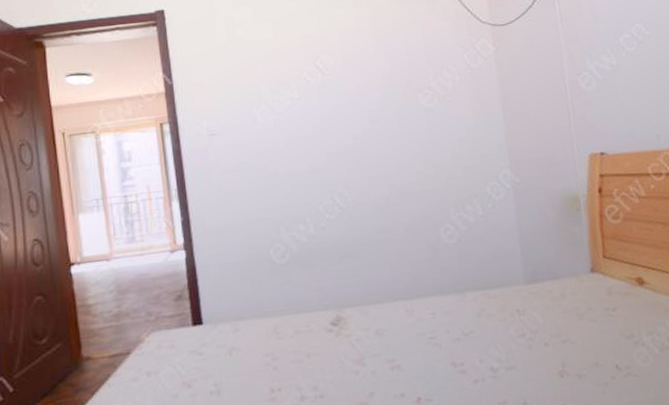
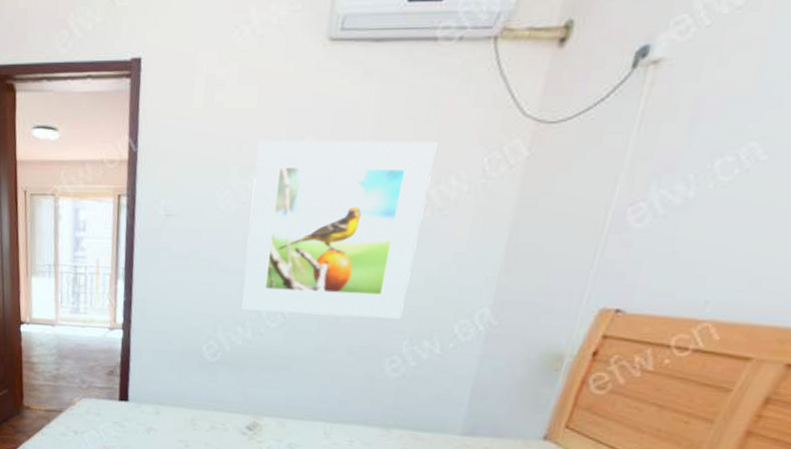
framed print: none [281,48,442,208] -> present [240,140,438,320]

